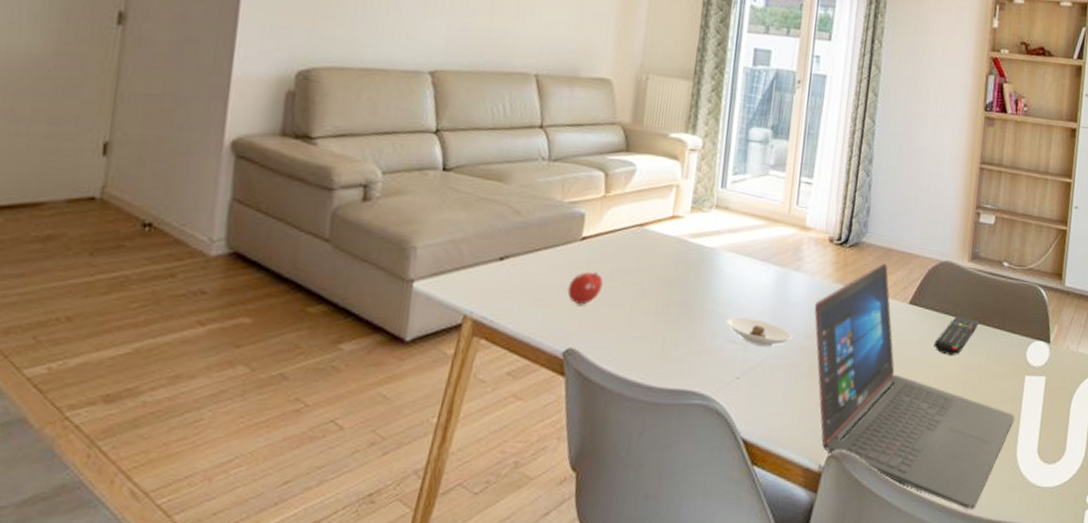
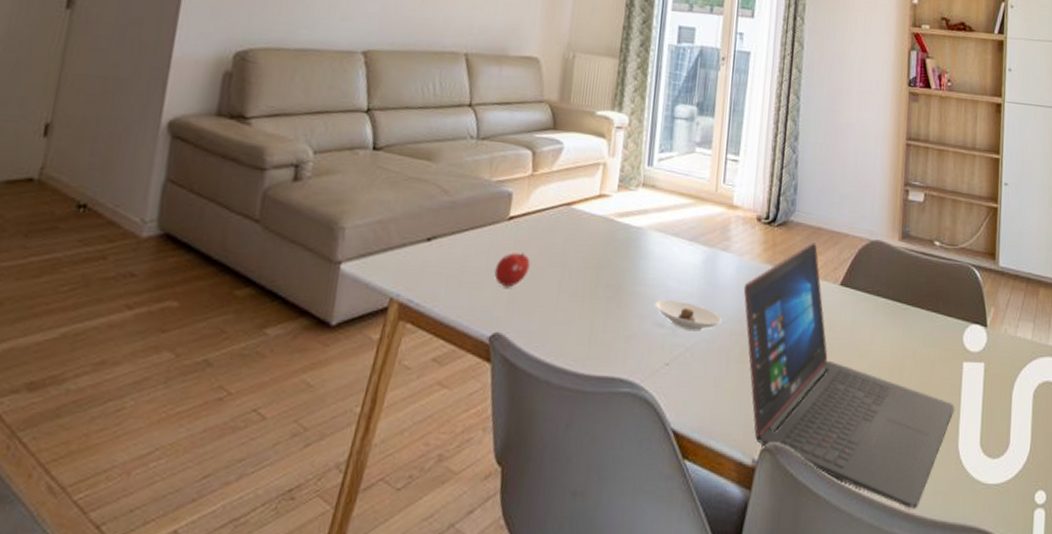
remote control: present [934,315,980,355] -> none [867,297,913,340]

